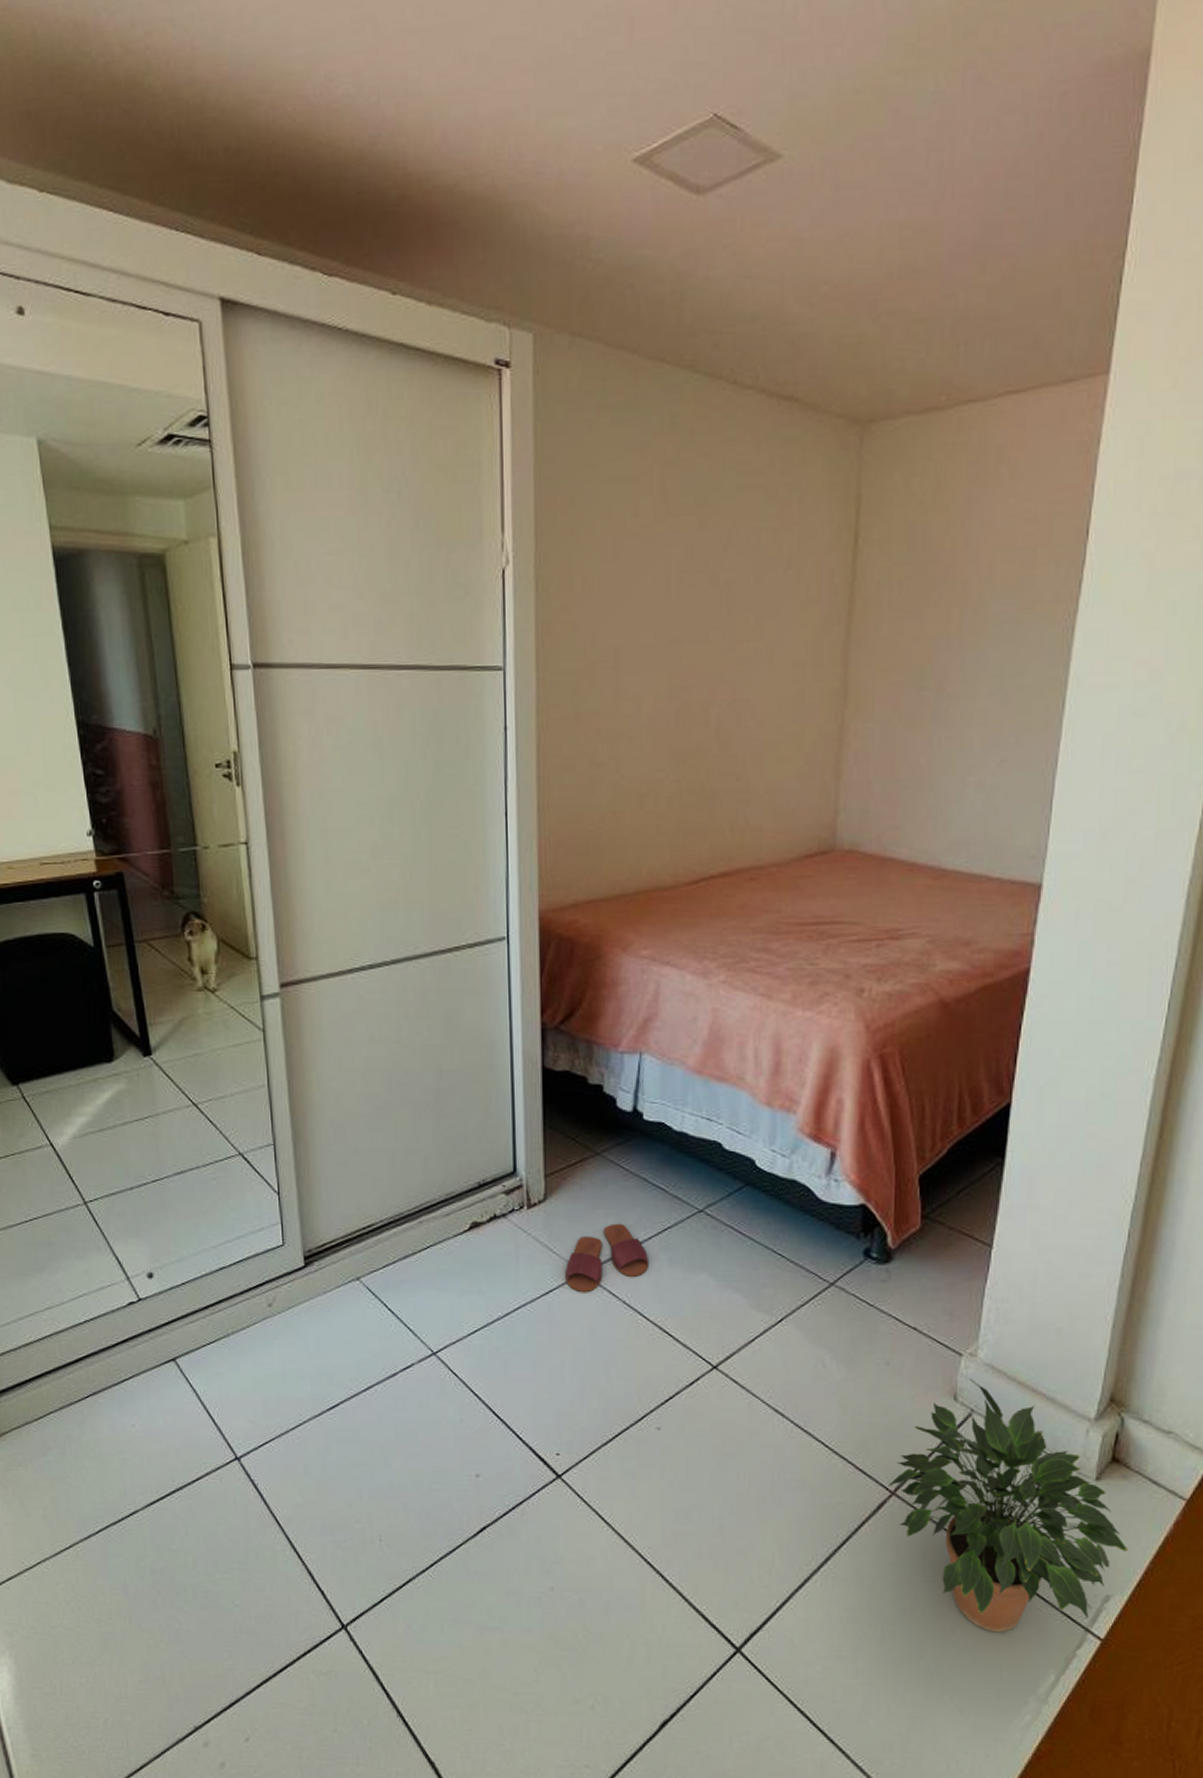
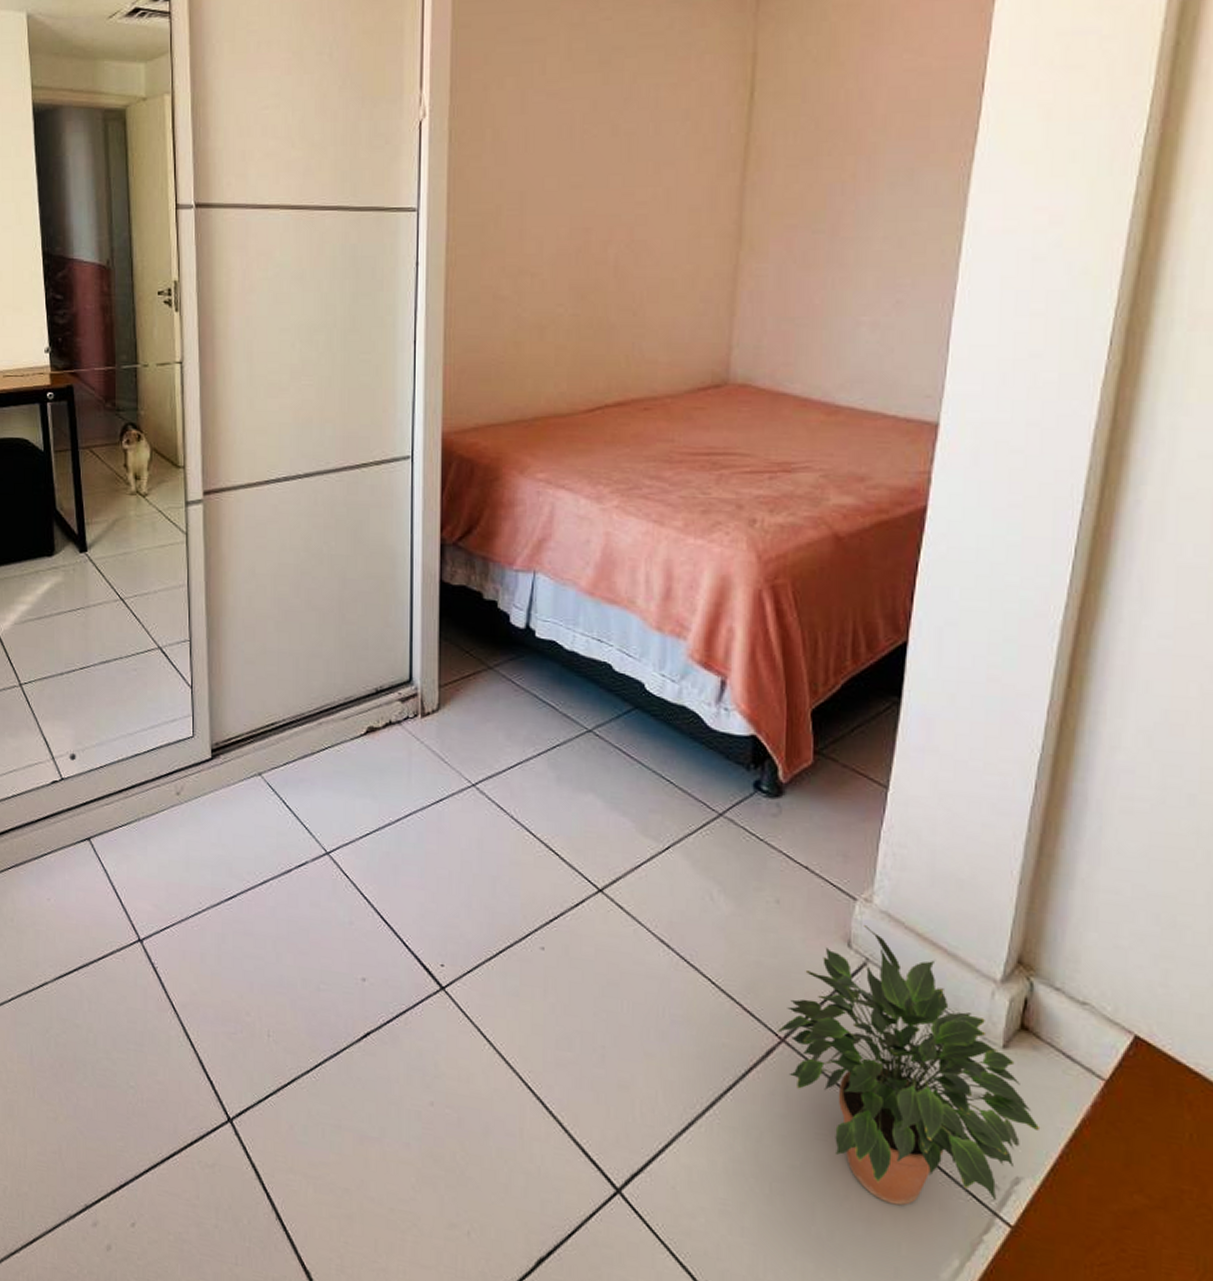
slippers: present [565,1223,648,1292] -> none [455,737,537,804]

